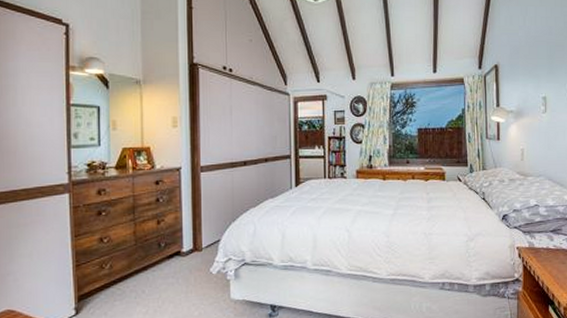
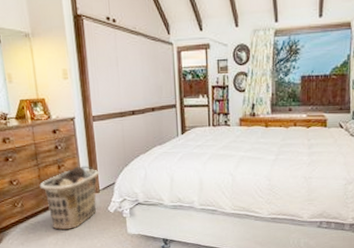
clothes hamper: none [134,221,203,297] -> present [39,166,99,230]

